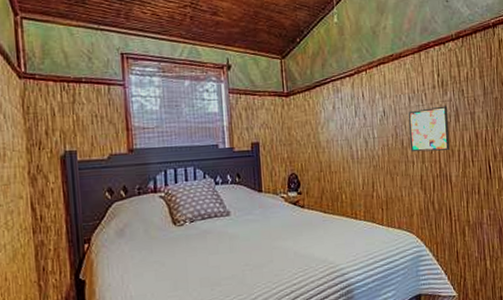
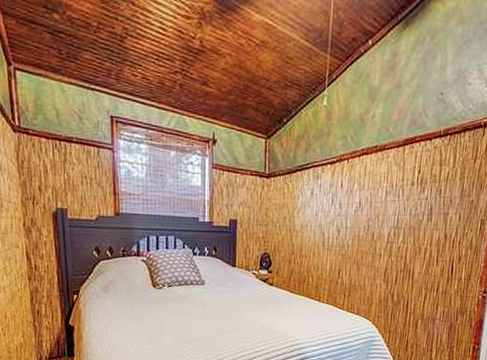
wall art: present [408,106,450,153] -> none [379,203,423,247]

